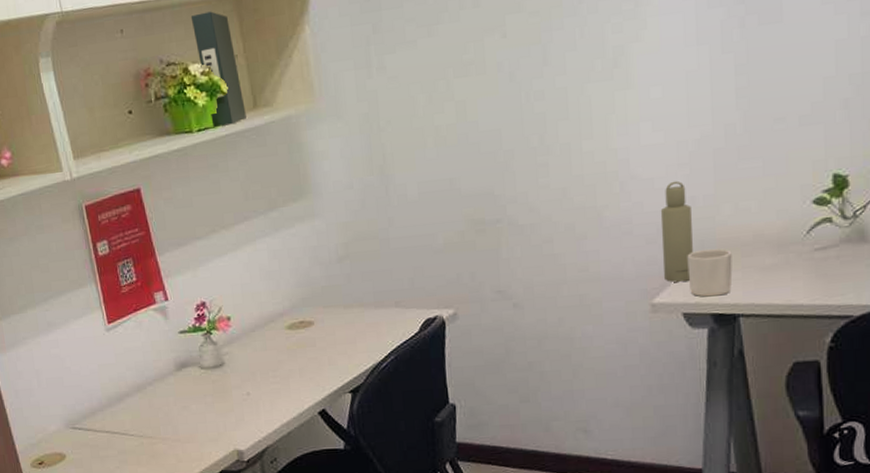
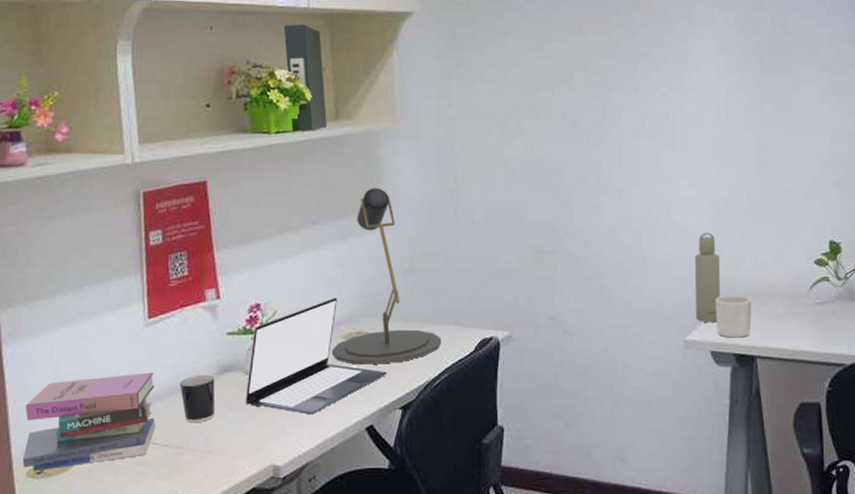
books: none [19,372,130,463] -> present [22,372,156,472]
mug: none [143,372,179,416] -> present [179,375,216,423]
laptop: none [202,289,334,403] -> present [245,297,388,415]
desk lamp: none [277,175,385,353] -> present [331,188,442,365]

